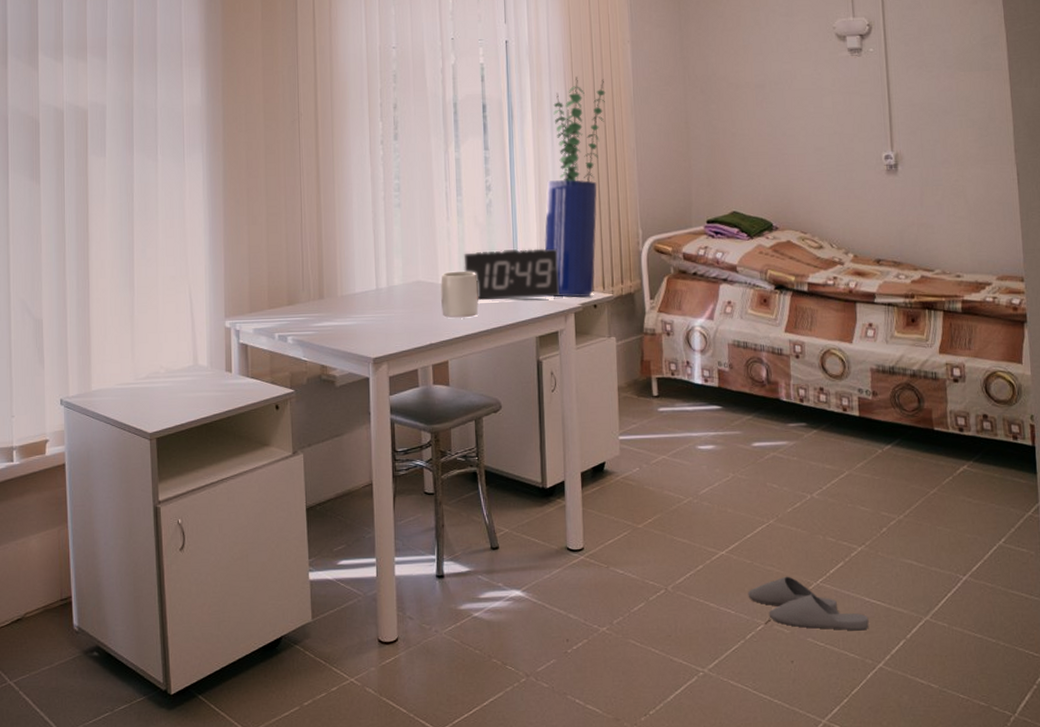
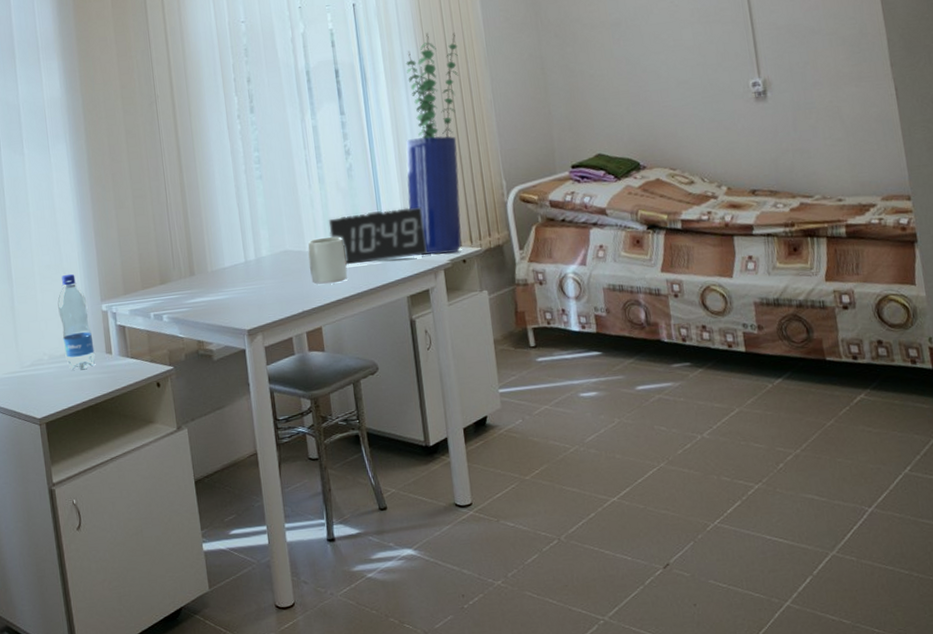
bottle: none [179,287,214,387] -> present [57,273,95,370]
slippers: present [748,576,869,631] -> none [643,518,773,570]

